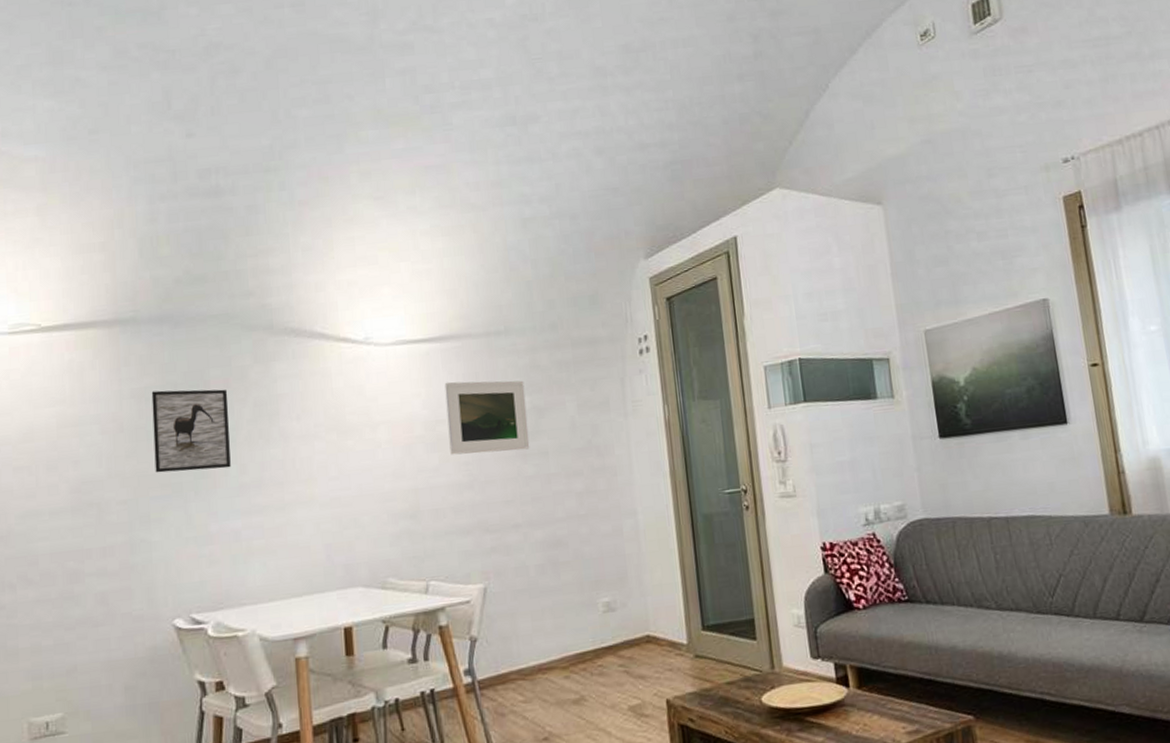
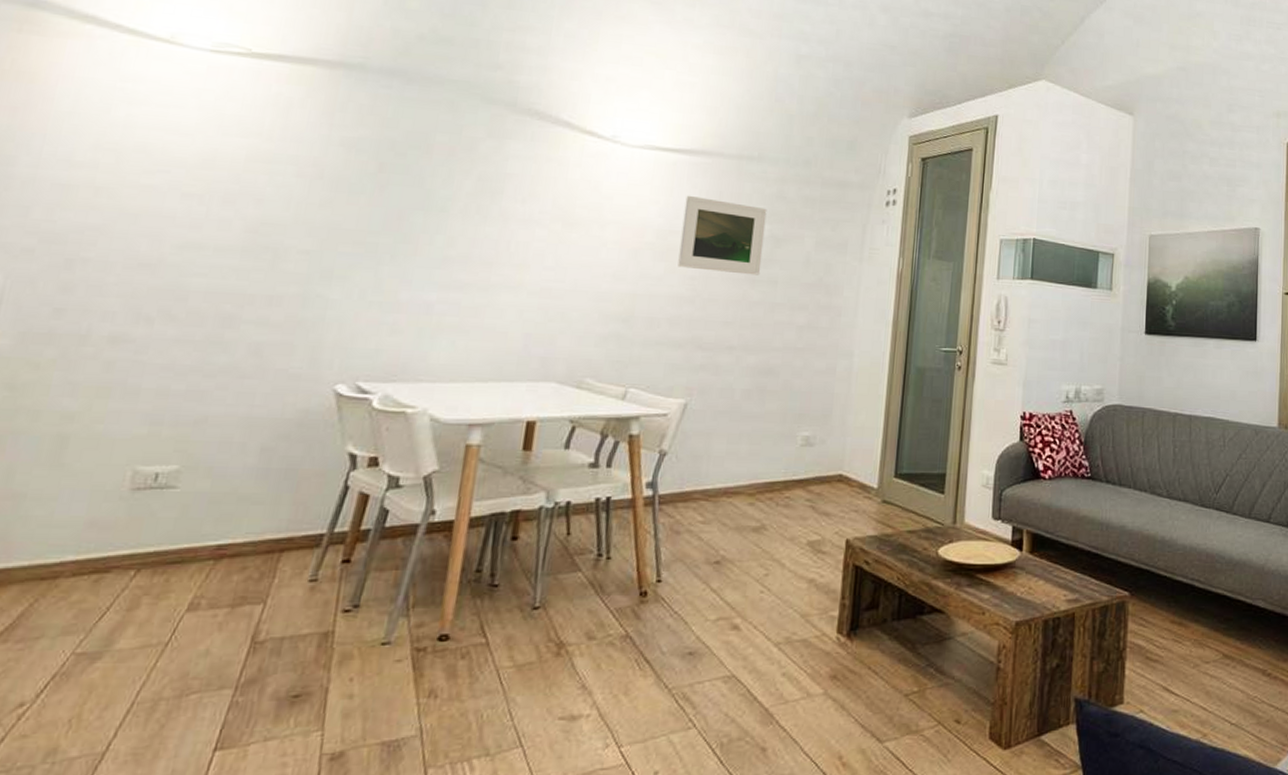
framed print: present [151,389,231,473] -> none [350,143,452,238]

